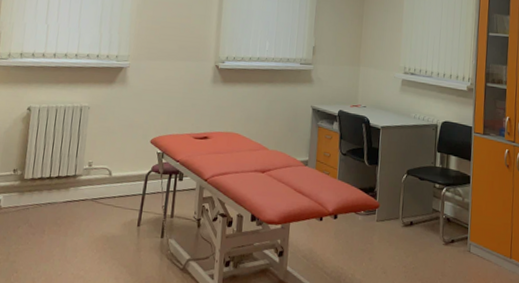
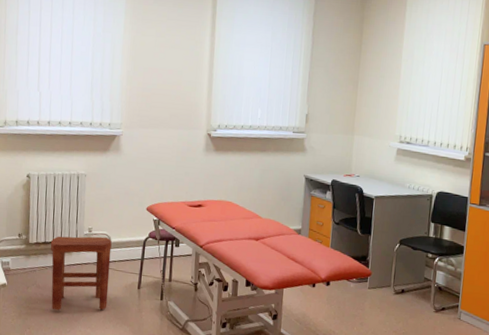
stool: none [43,171,113,252] -> present [50,236,112,311]

